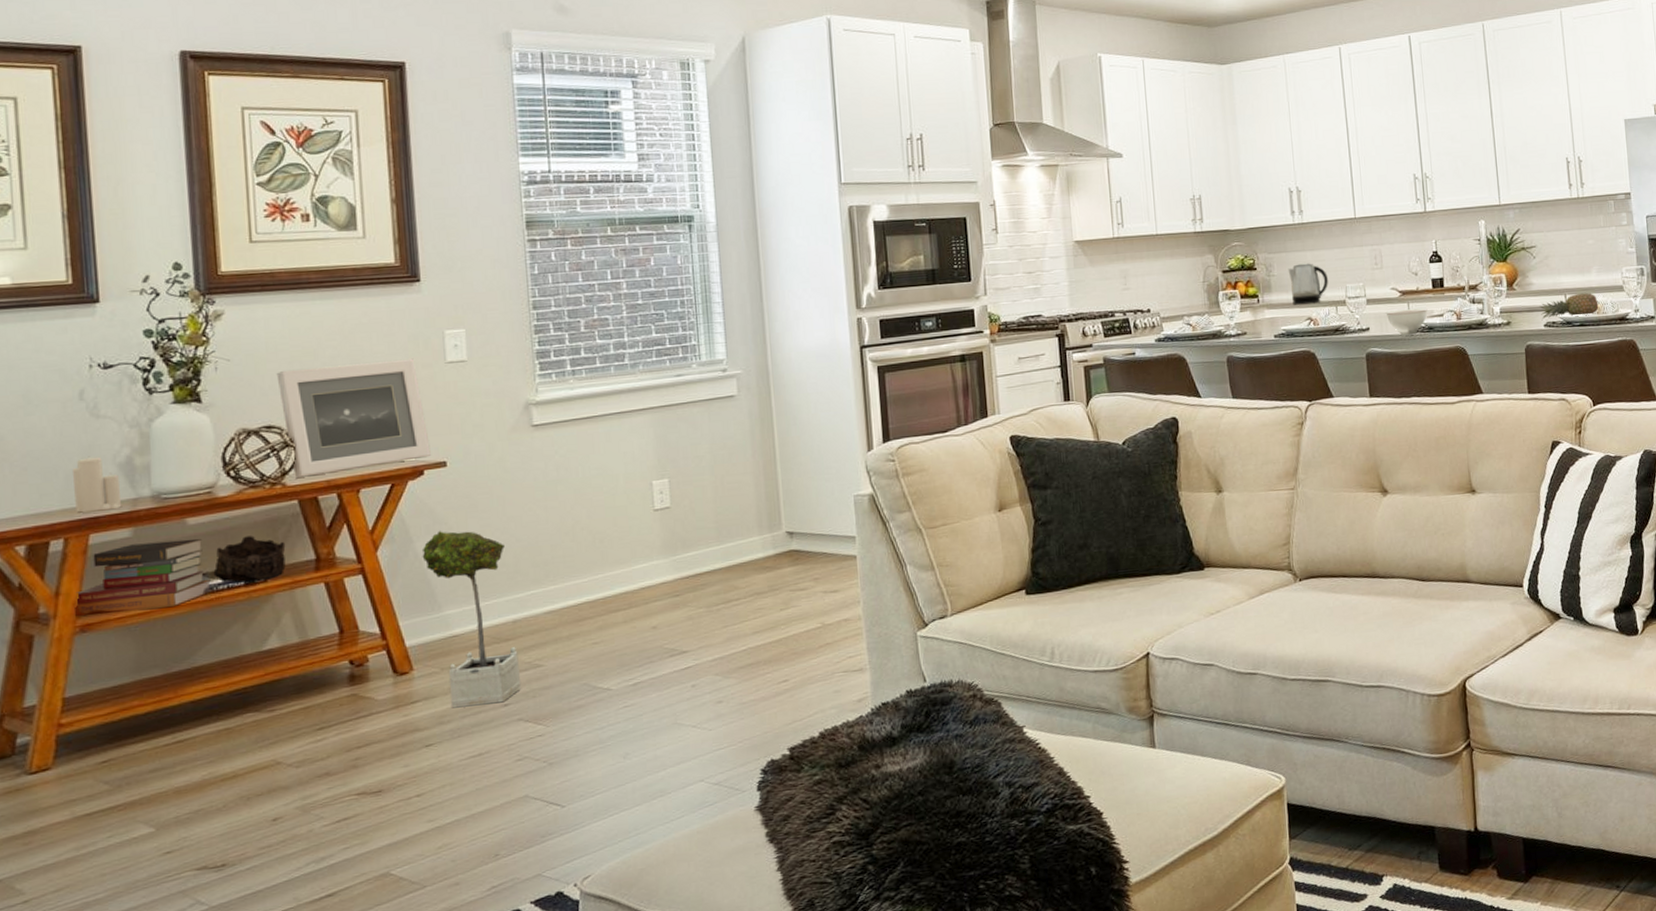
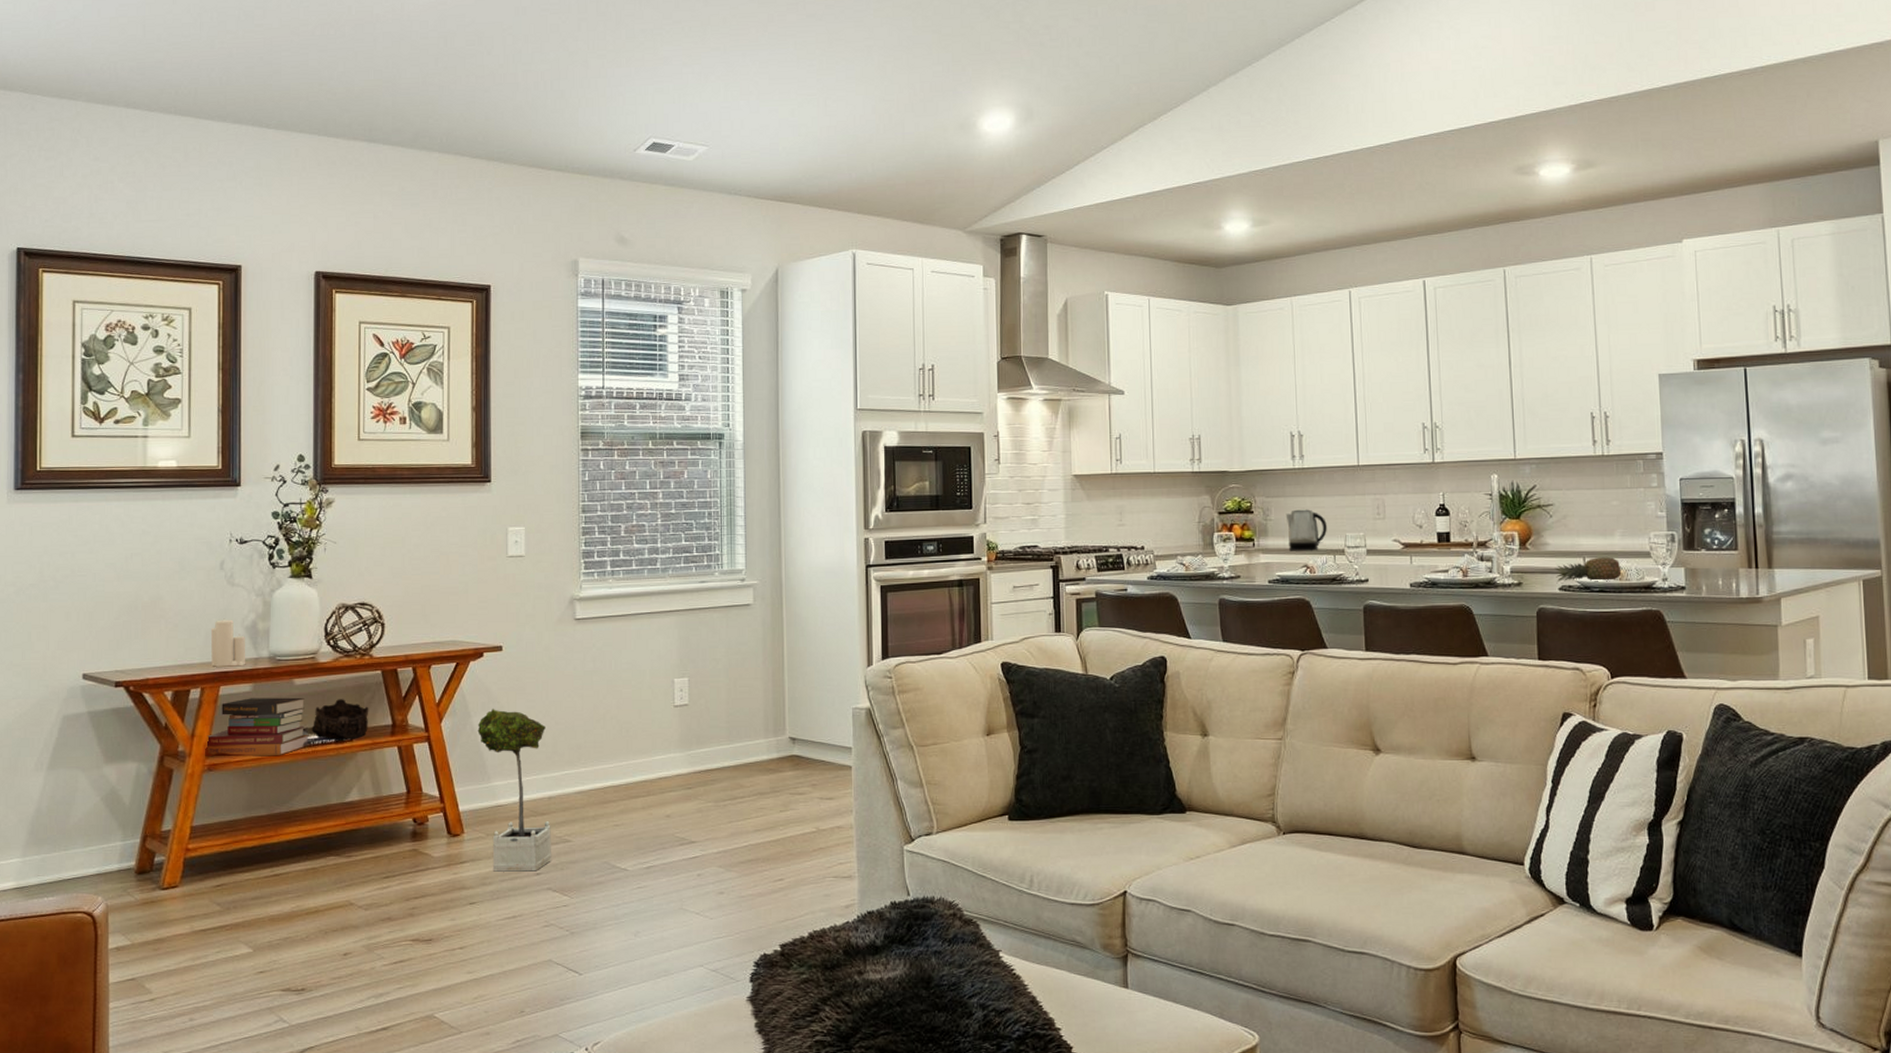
picture frame: present [276,358,431,478] -> none [371,551,490,651]
bowl: present [1385,308,1428,336] -> none [1386,562,1432,590]

